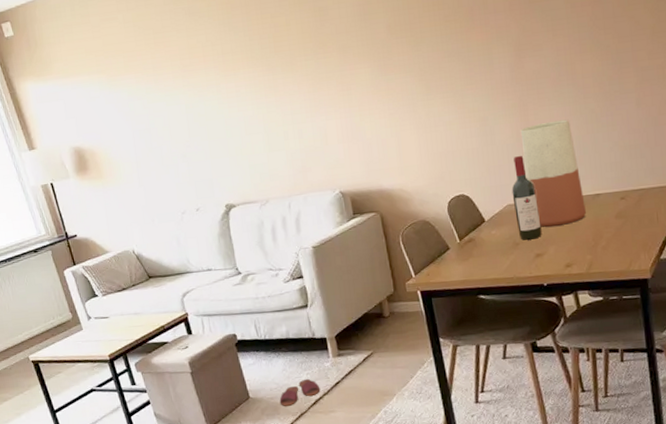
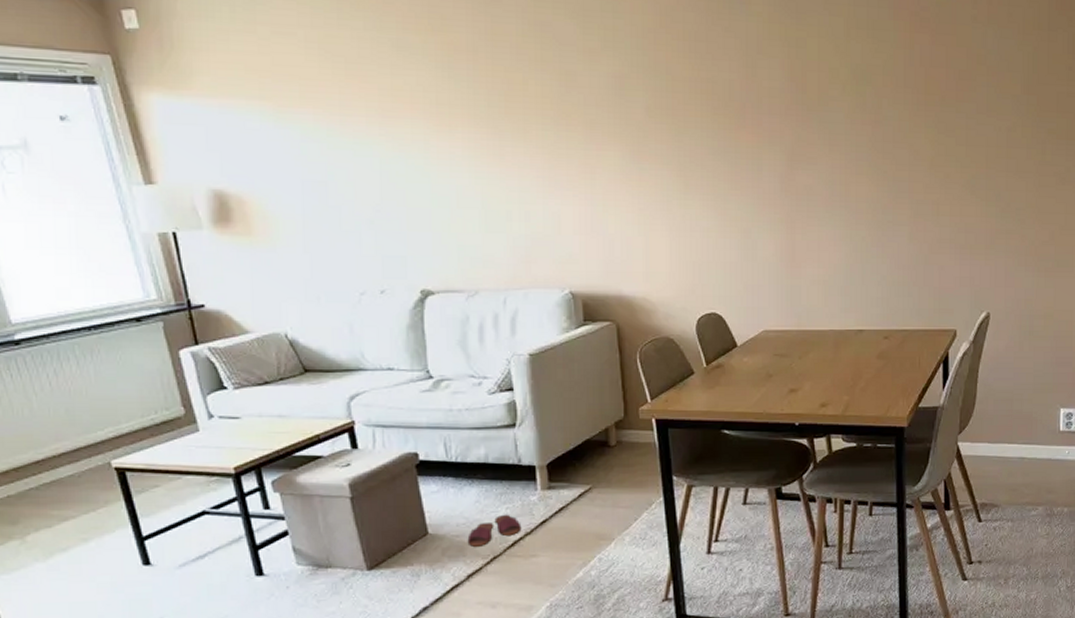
wine bottle: present [511,155,542,240] -> none [770,276,798,372]
vase: present [520,119,586,227] -> none [785,244,847,360]

